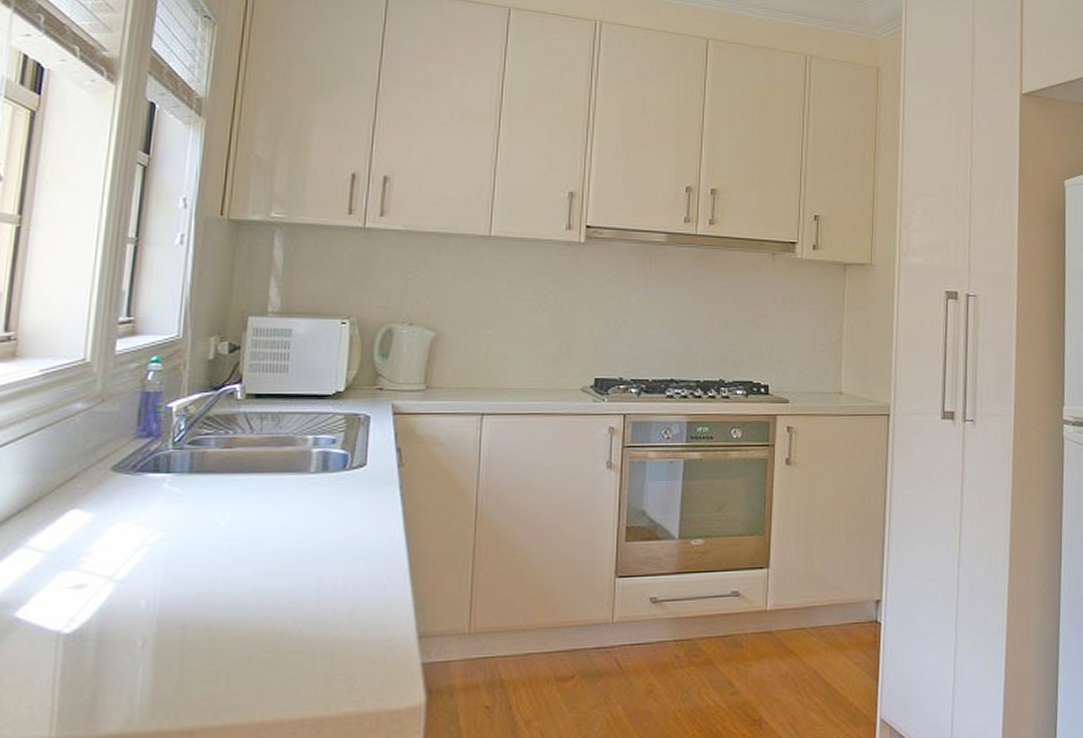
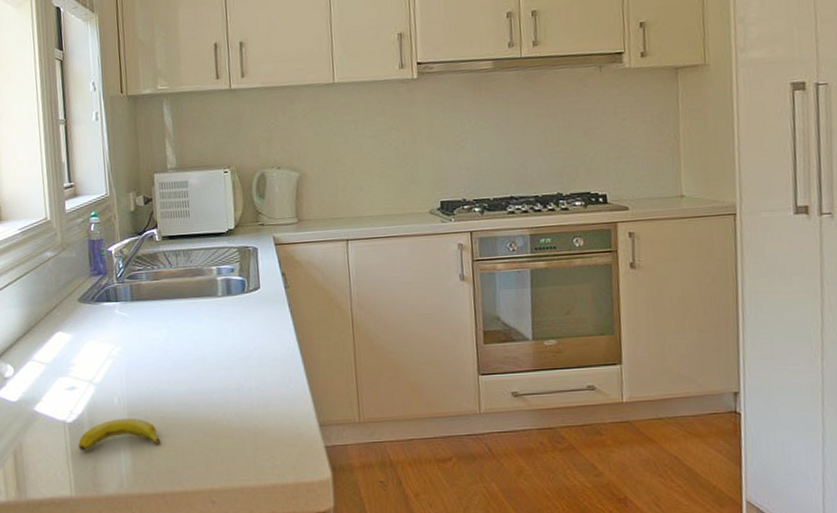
banana: none [74,627,199,674] -> present [78,418,160,451]

